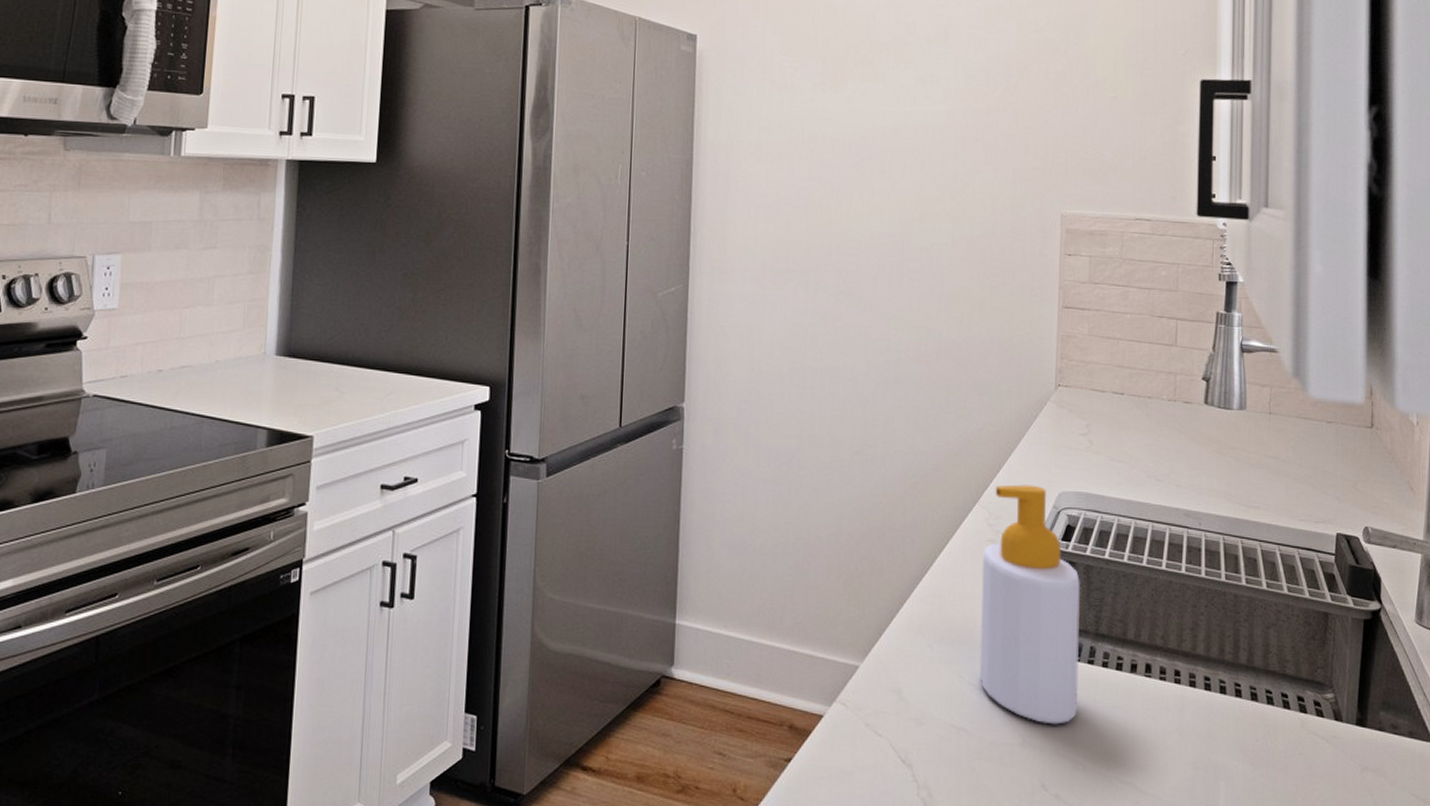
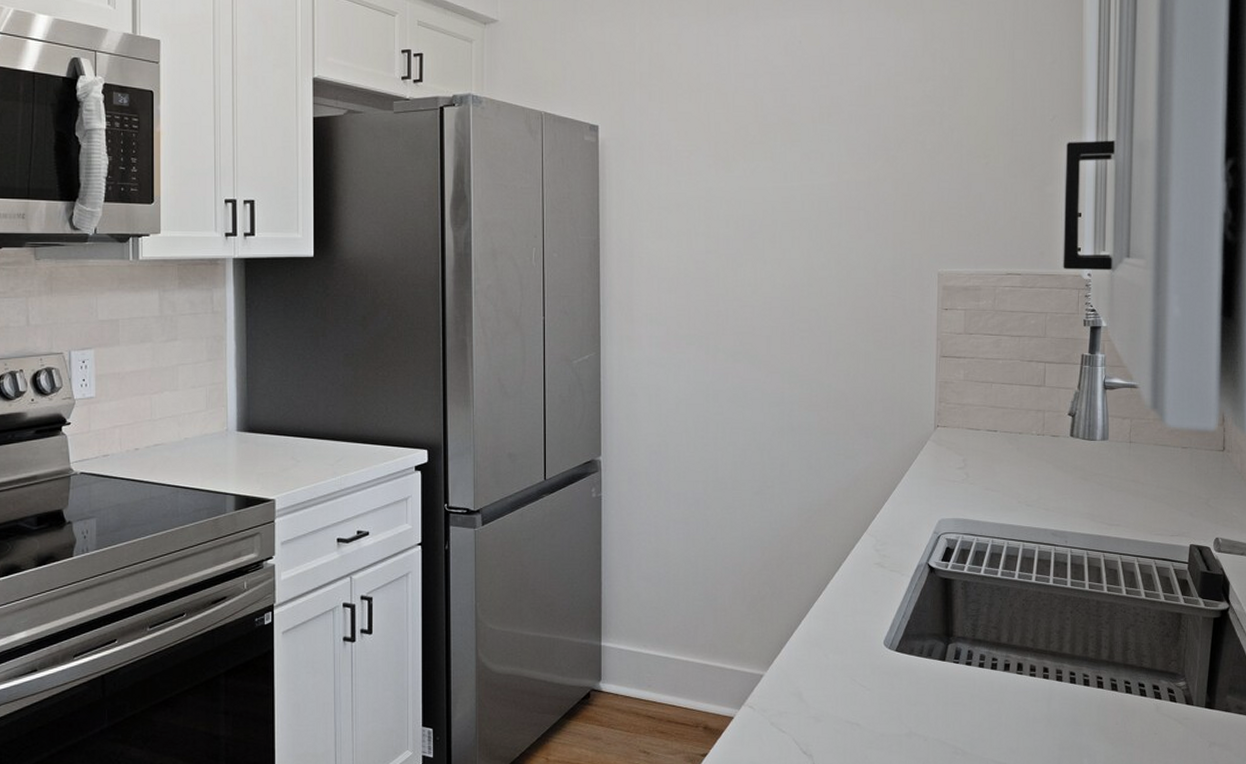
soap bottle: present [979,484,1081,725] -> none [870,514,959,717]

